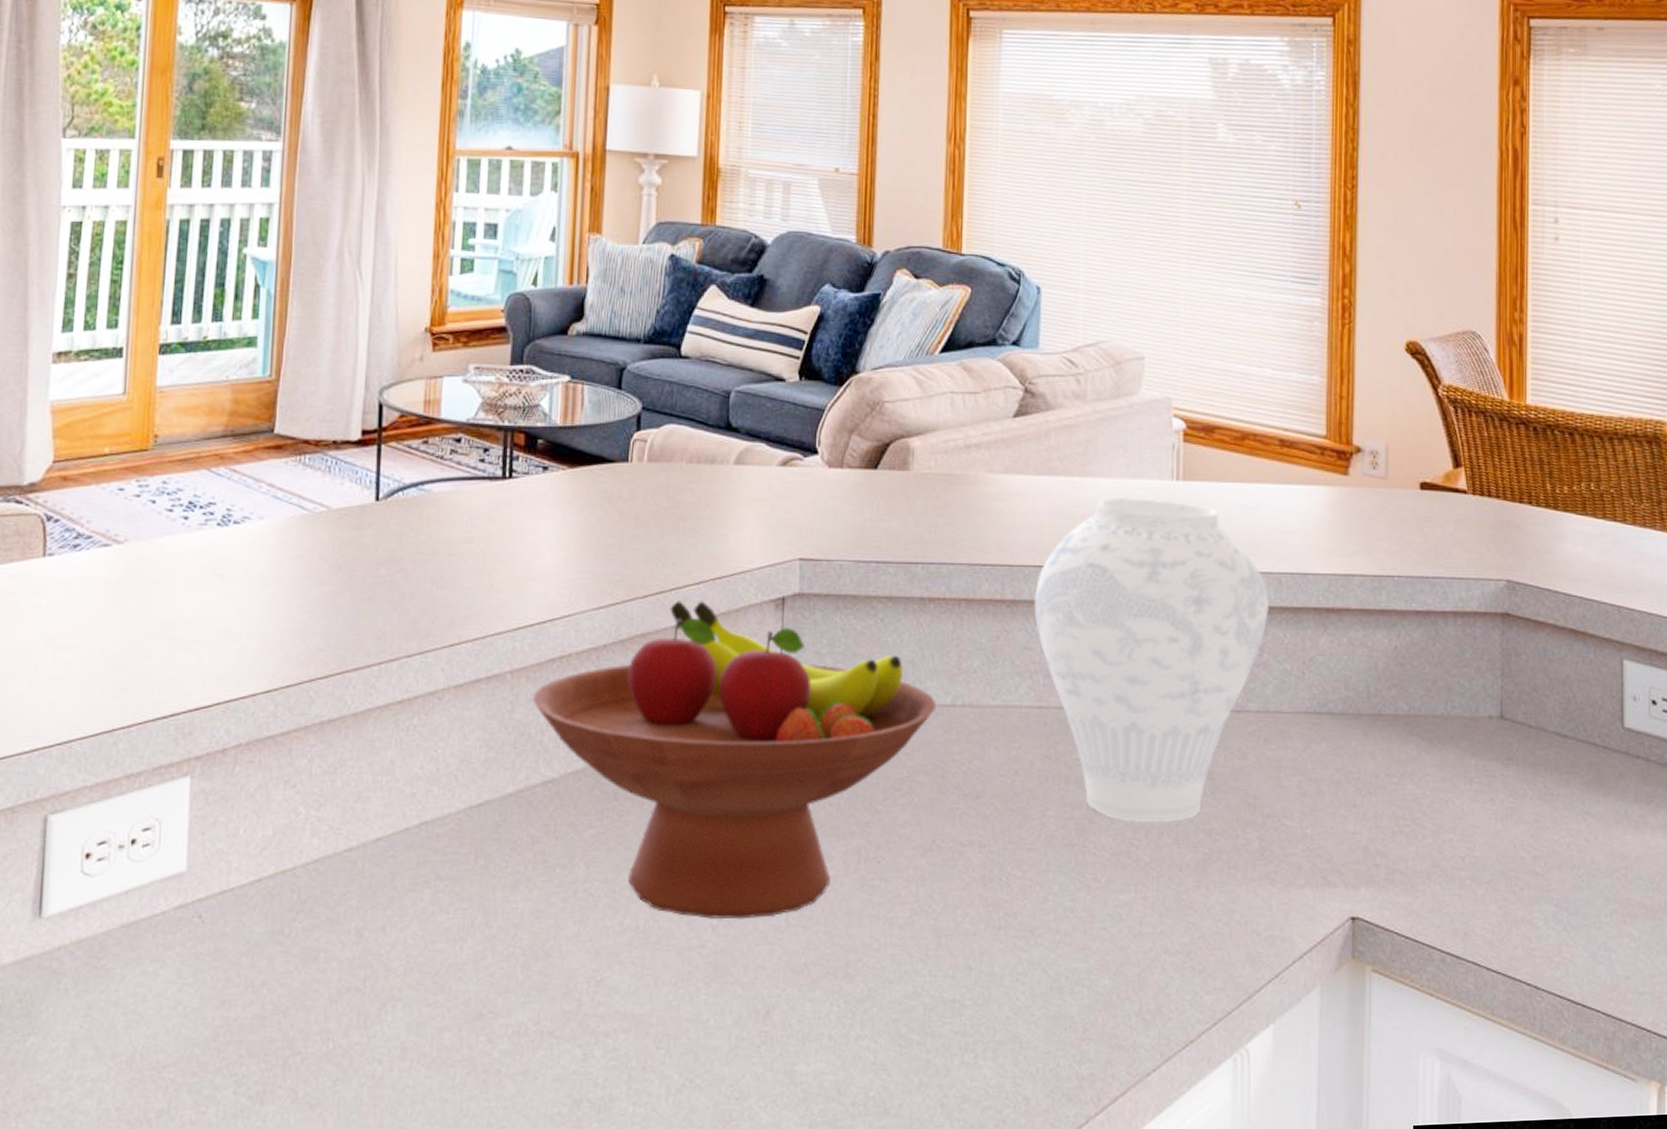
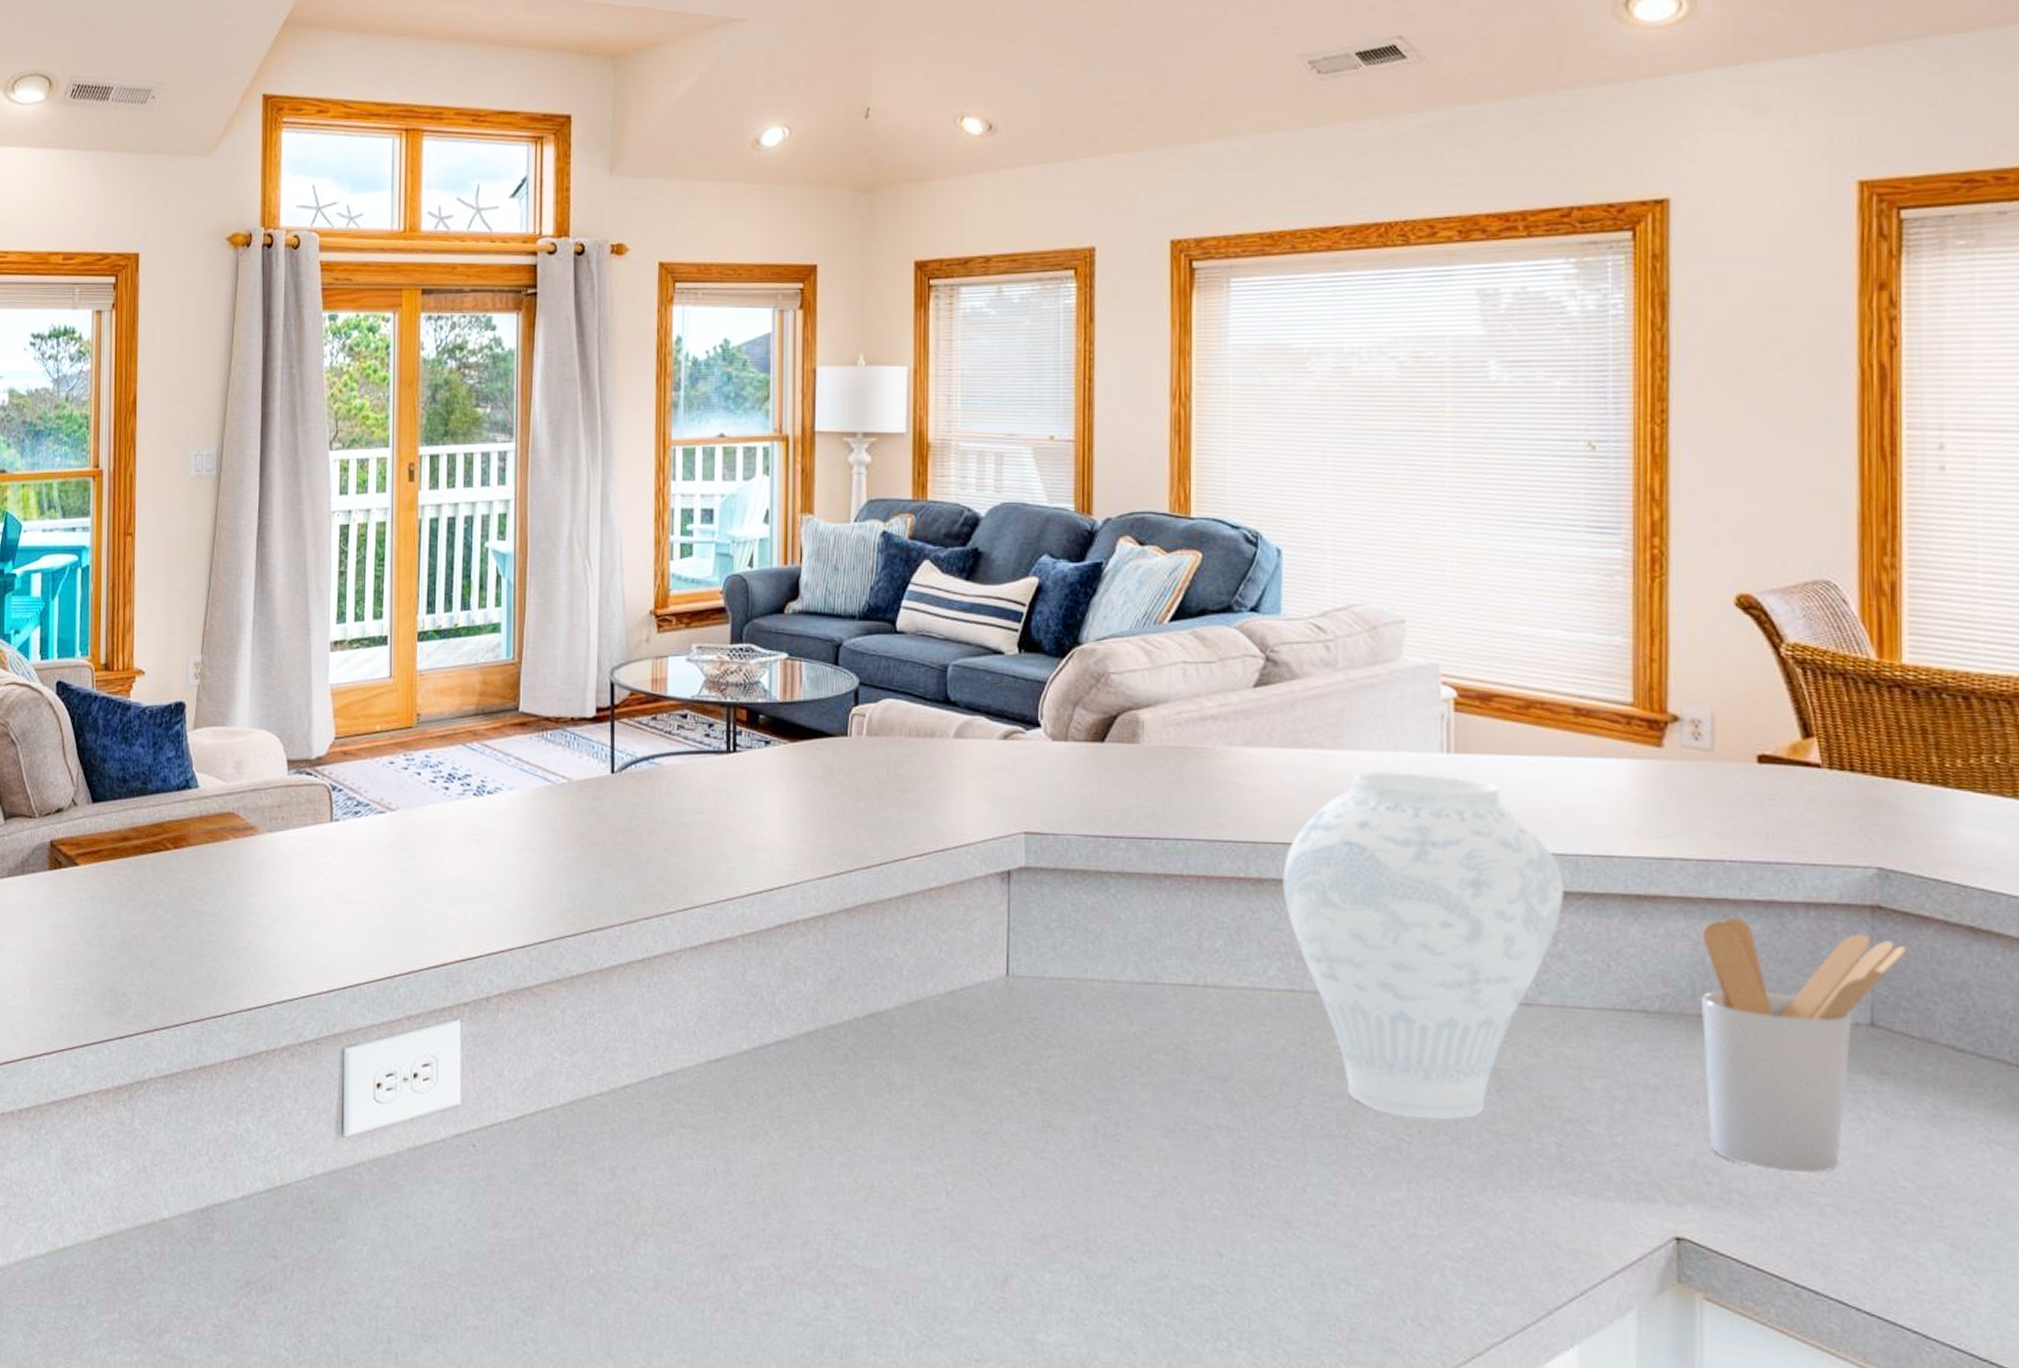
fruit bowl: present [532,600,937,920] -> none [763,872,1176,1187]
utensil holder: none [1375,626,1527,852] -> present [1702,917,1907,1174]

